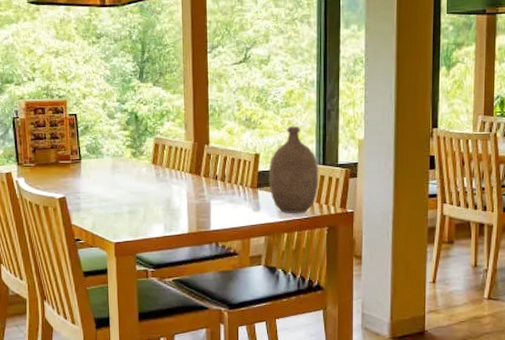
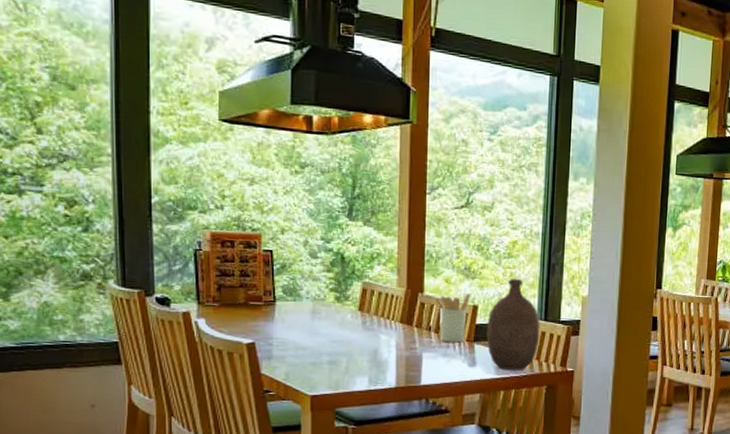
utensil holder: none [219,143,252,190] -> present [434,293,470,343]

